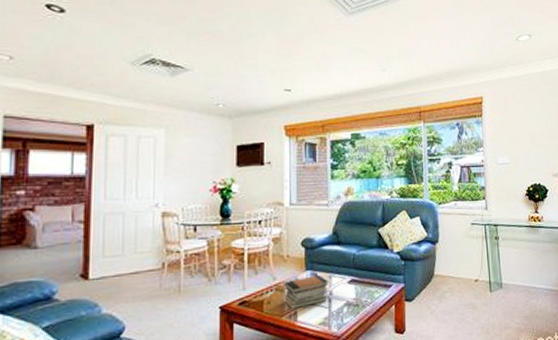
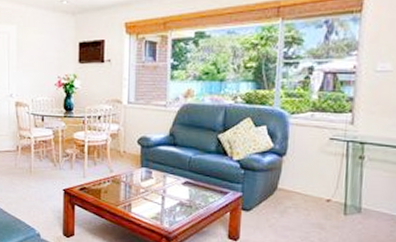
book stack: present [284,274,329,309] -> none [120,172,163,201]

